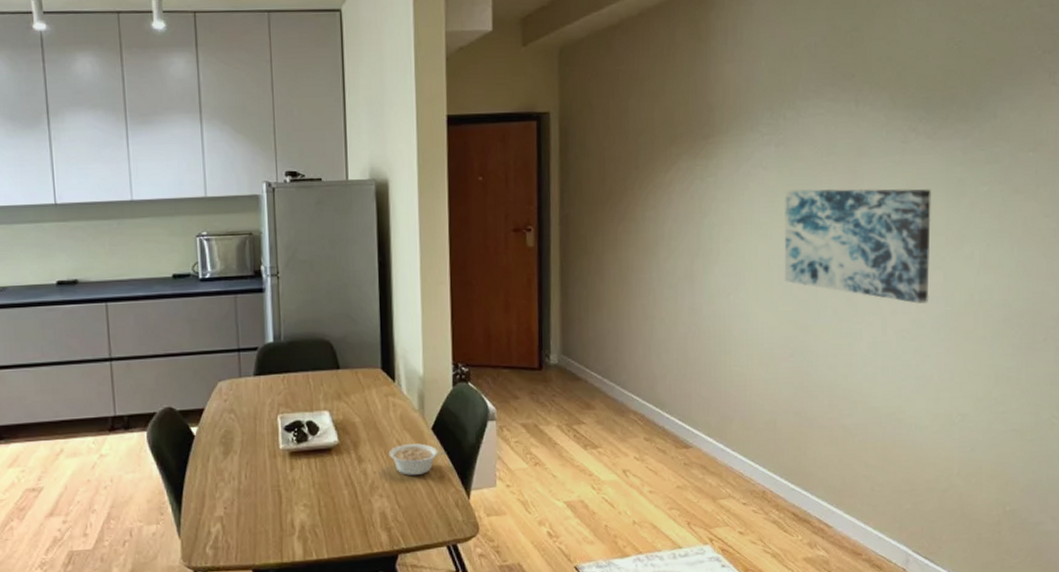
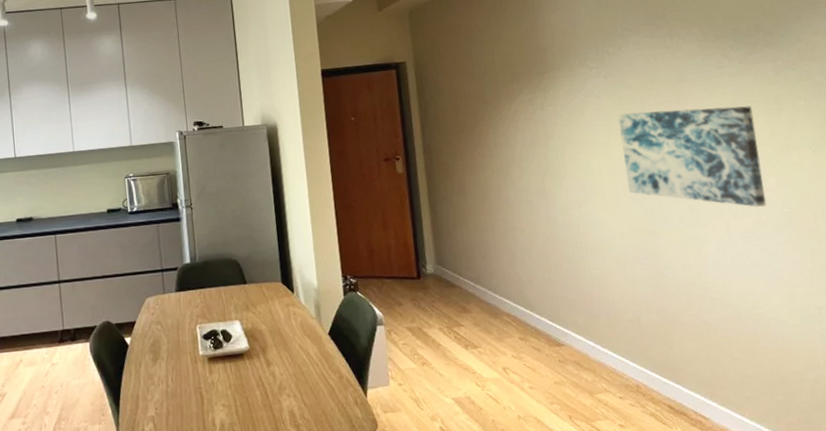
legume: present [388,443,446,475] -> none [292,347,343,377]

